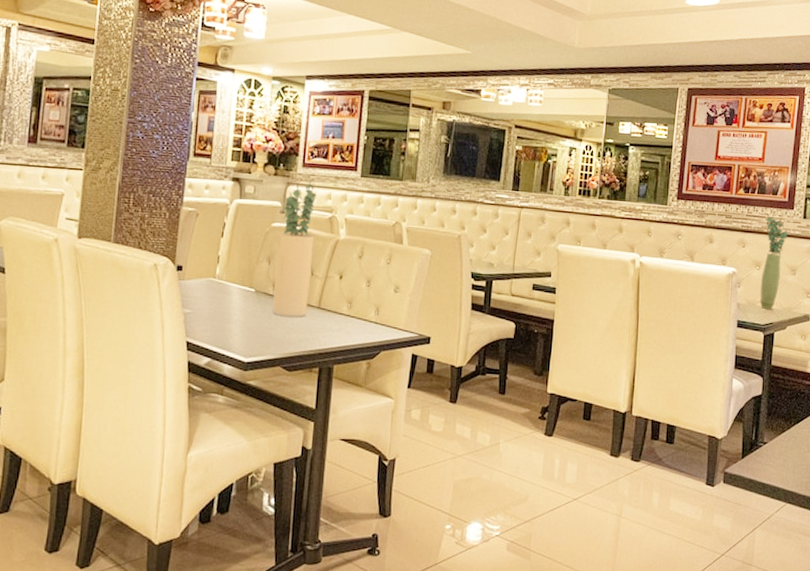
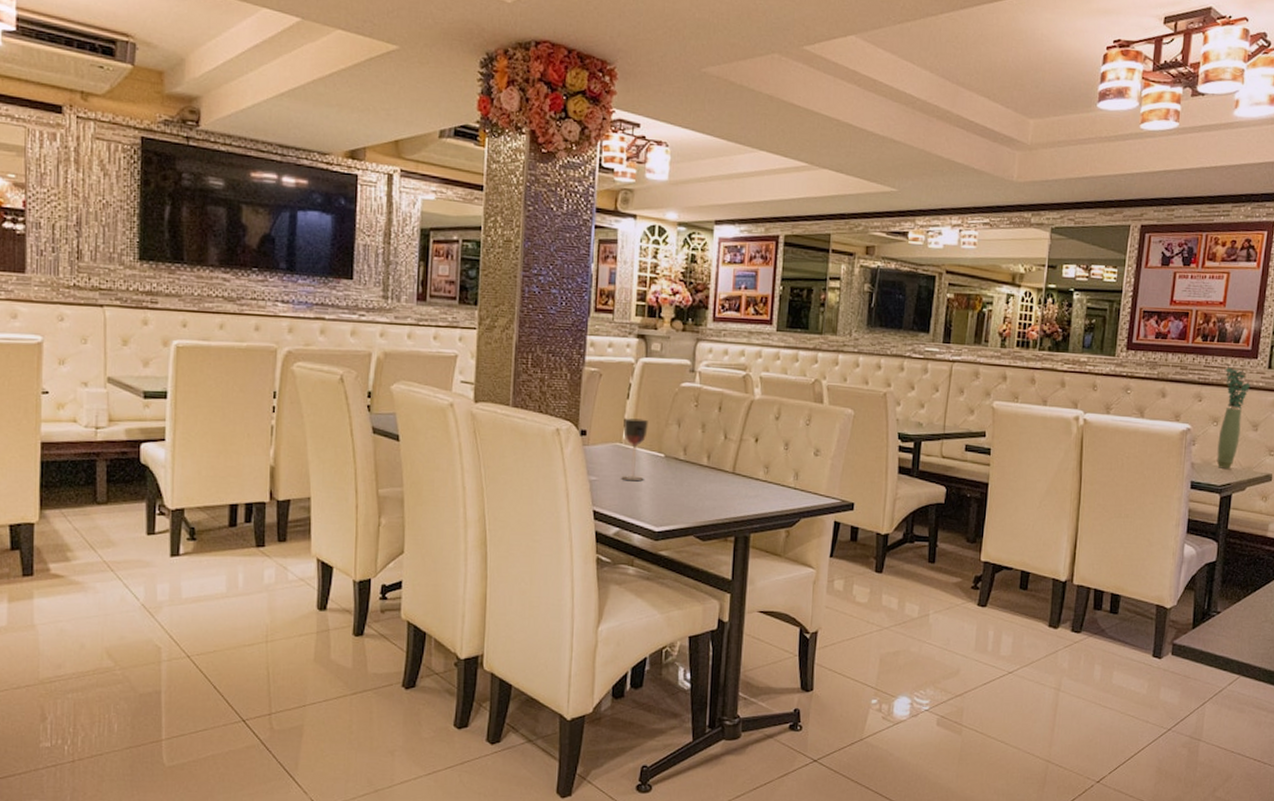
wineglass: none [214,255,241,315] -> present [621,418,648,482]
vase: present [272,178,317,318] -> none [683,333,729,485]

